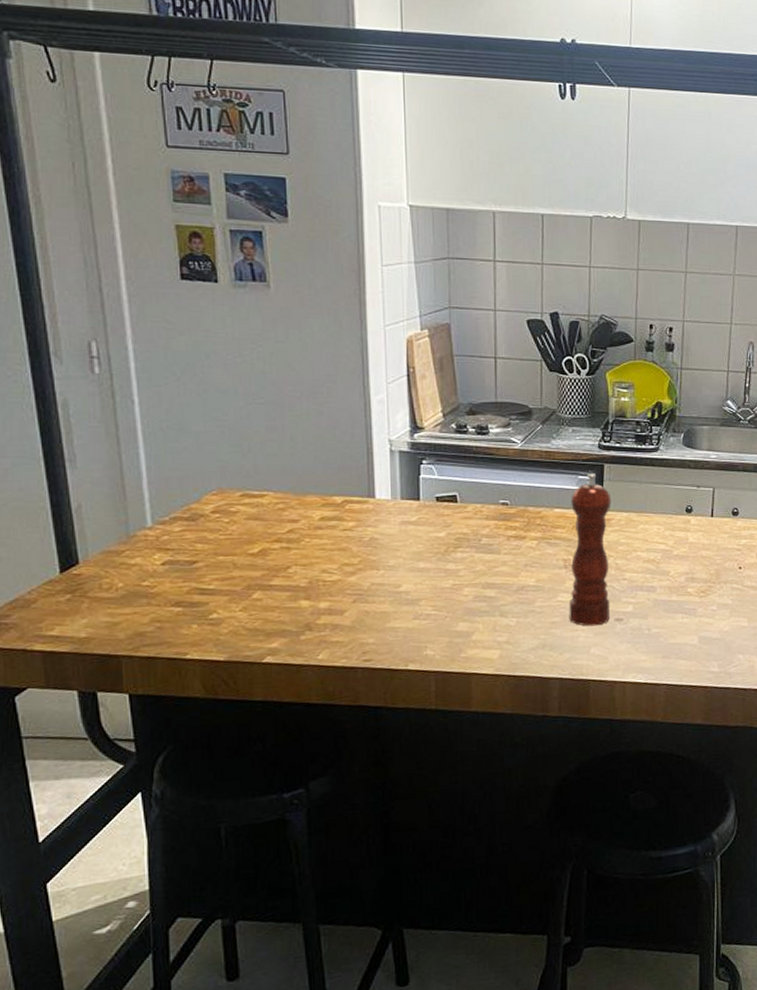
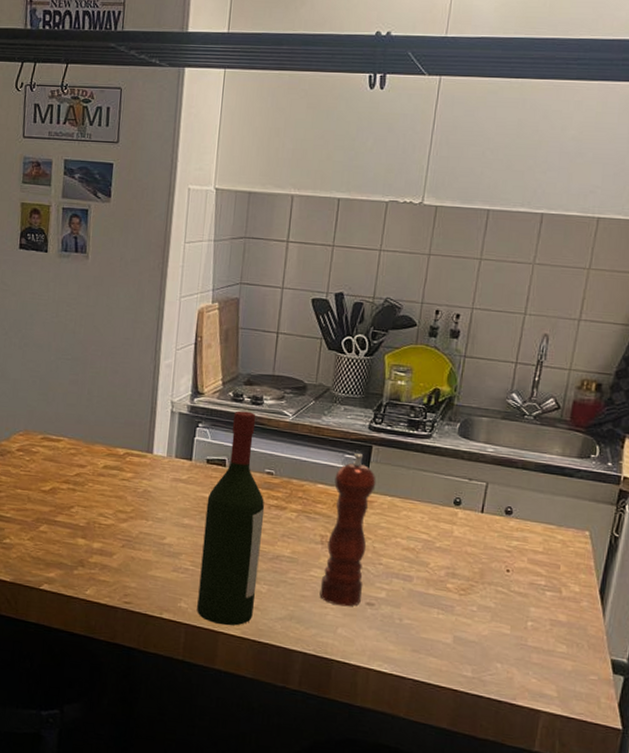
wine bottle: none [442,442,505,666] -> present [197,410,265,626]

